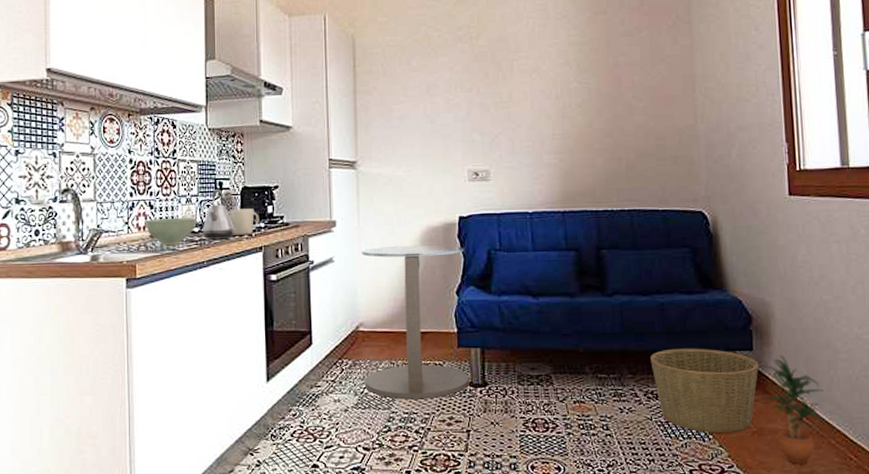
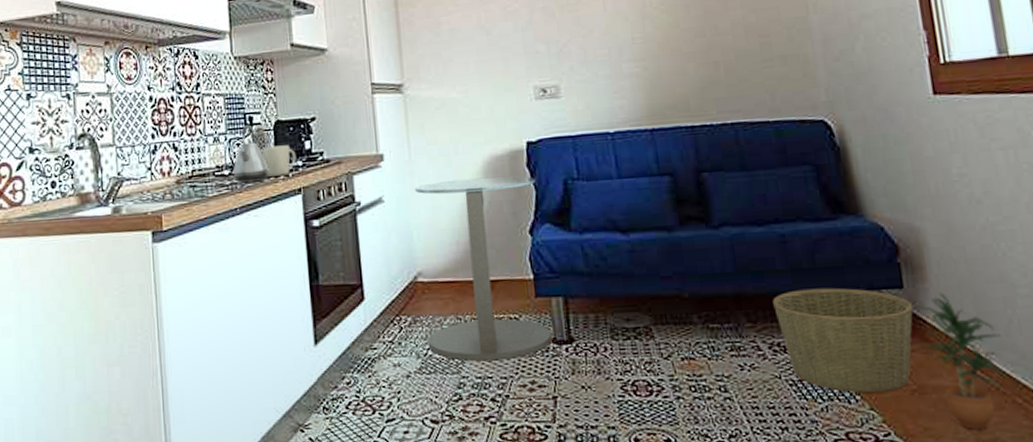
bowl: present [145,218,197,246] -> none [169,159,227,193]

